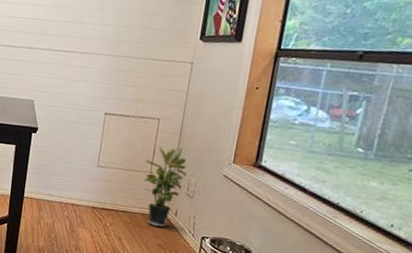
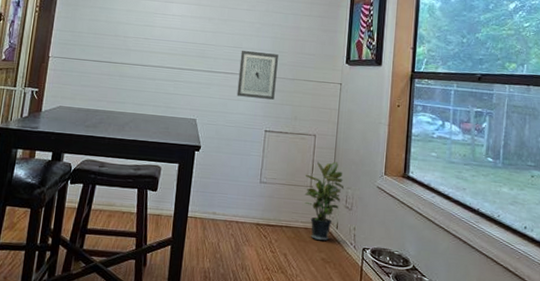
wall art: none [76,25,124,80] -> present [236,50,278,100]

